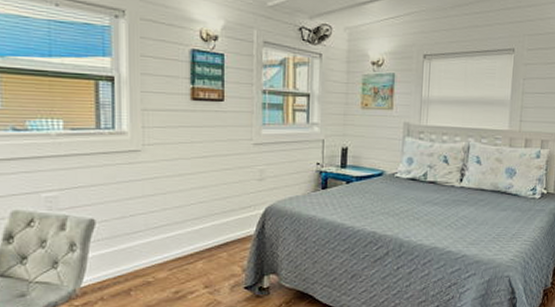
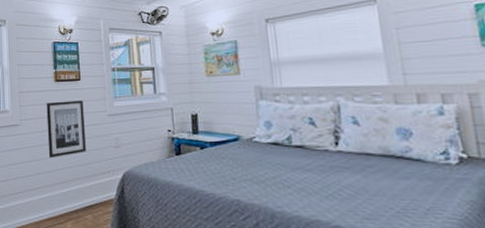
wall art: none [178,124,226,192] -> present [46,100,86,159]

